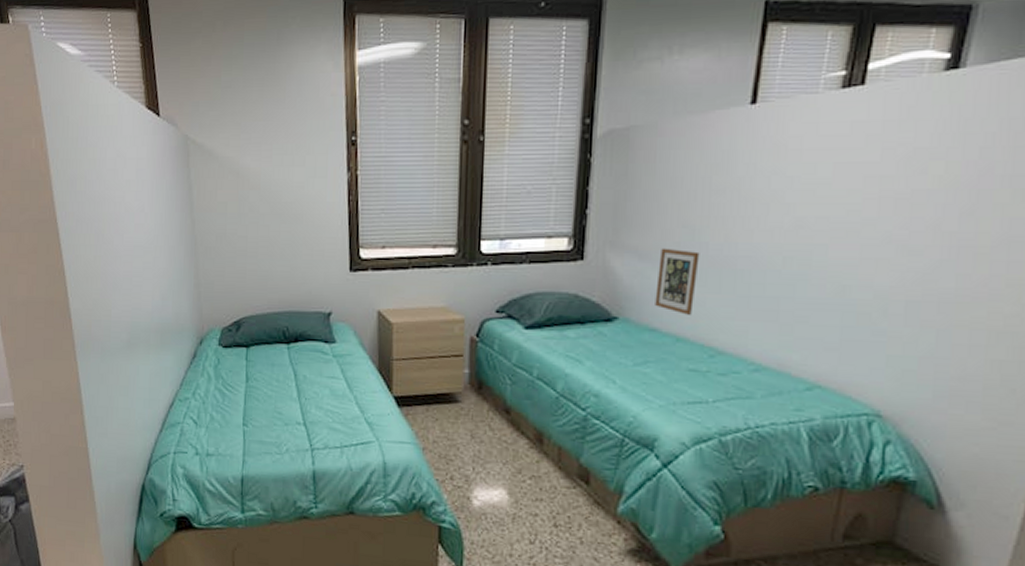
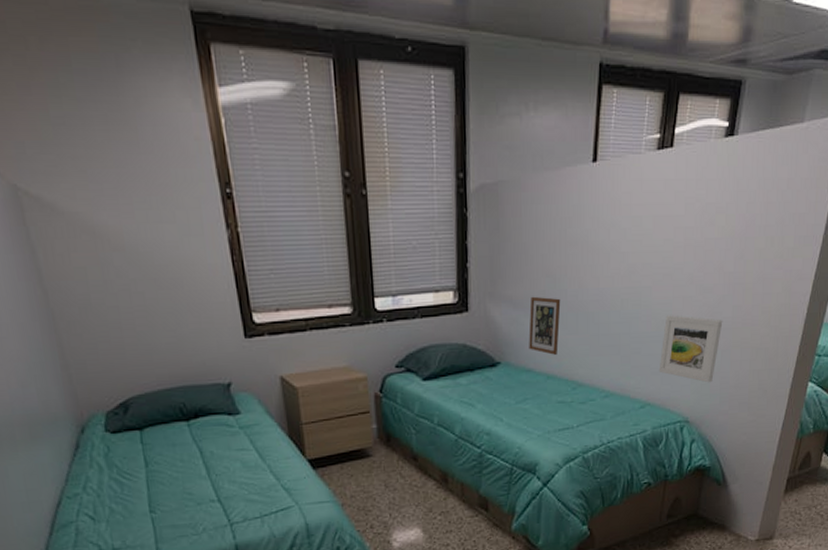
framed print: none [835,279,940,370] -> present [658,315,723,383]

